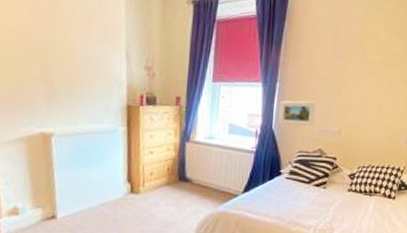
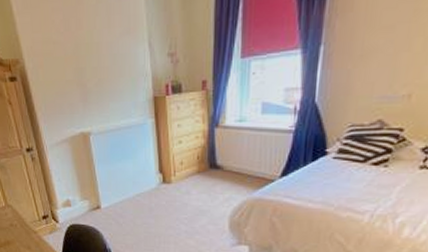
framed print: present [279,100,316,127] -> none [324,61,375,96]

